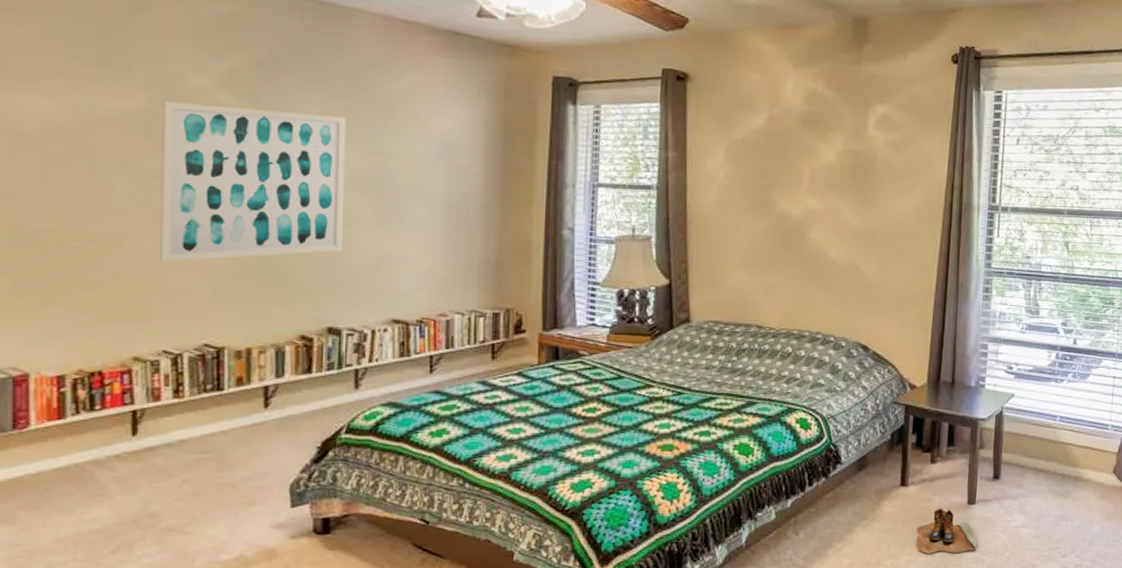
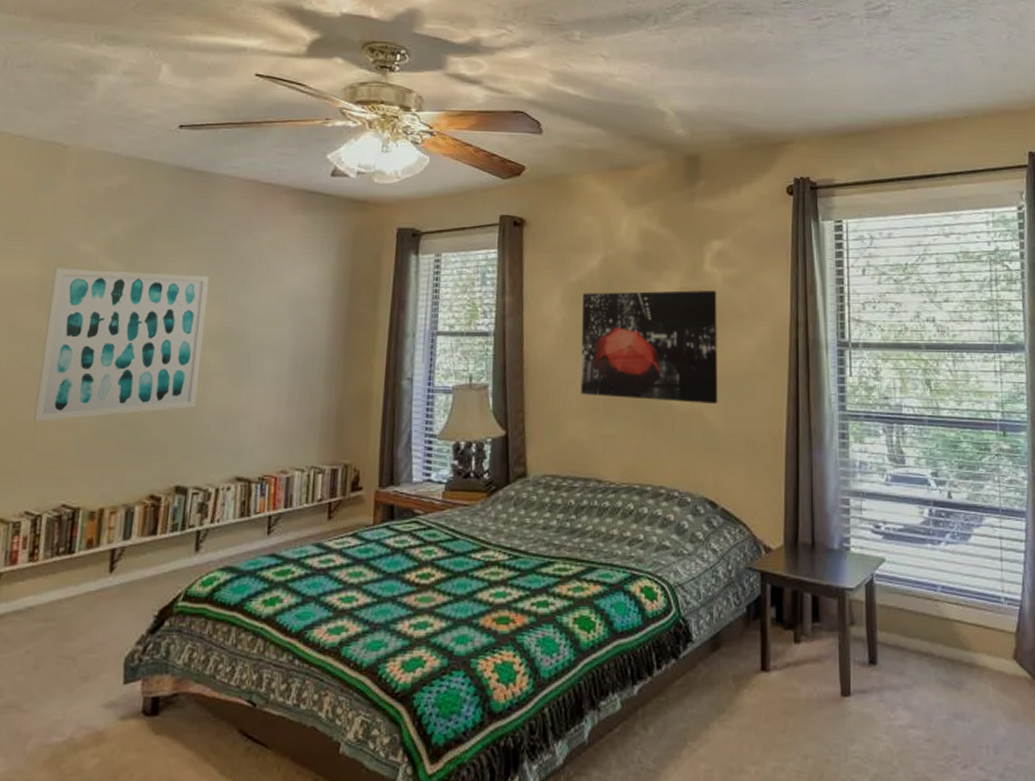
wall art: none [743,151,879,259] -> present [581,290,718,403]
boots: present [916,508,977,554] -> none [783,700,856,759]

